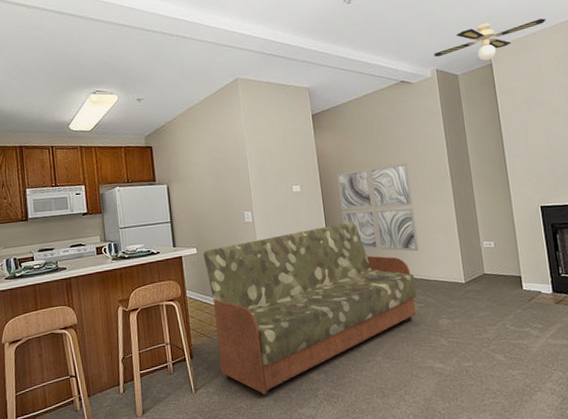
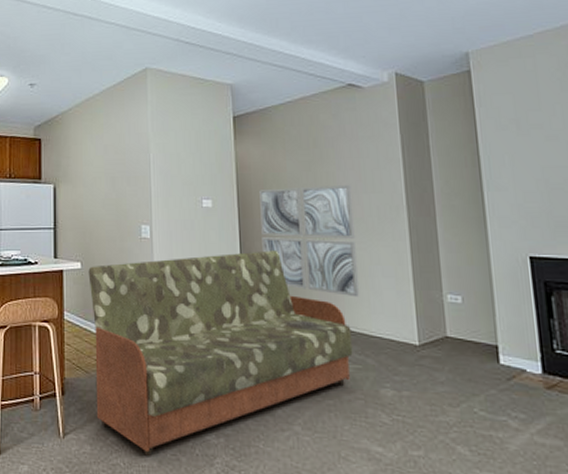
ceiling fan: present [434,18,546,61] -> none [393,17,547,66]

